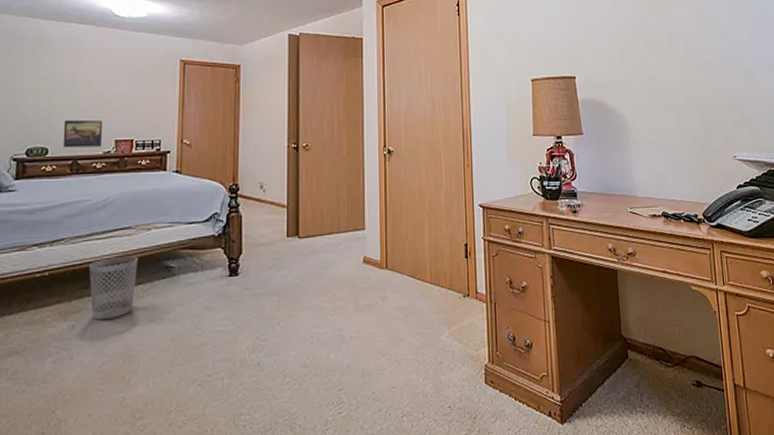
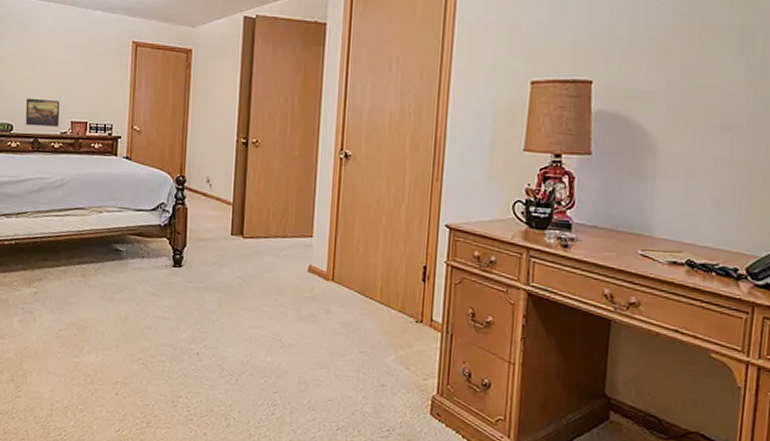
wastebasket: present [89,255,138,319] -> none [48,234,91,291]

